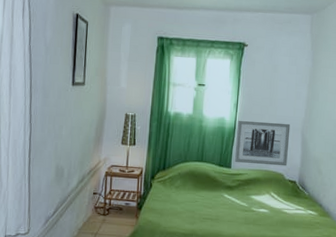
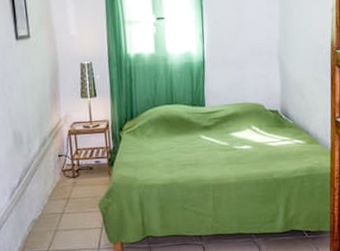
wall art: present [235,120,291,166] -> none [206,48,266,99]

